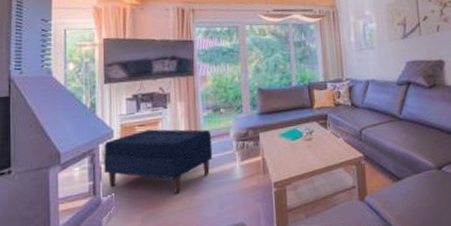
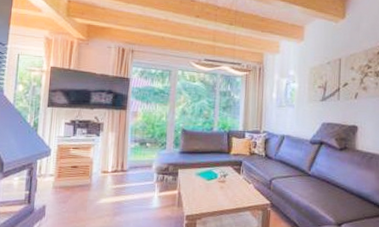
bench: present [103,129,213,194] -> none [39,153,136,212]

